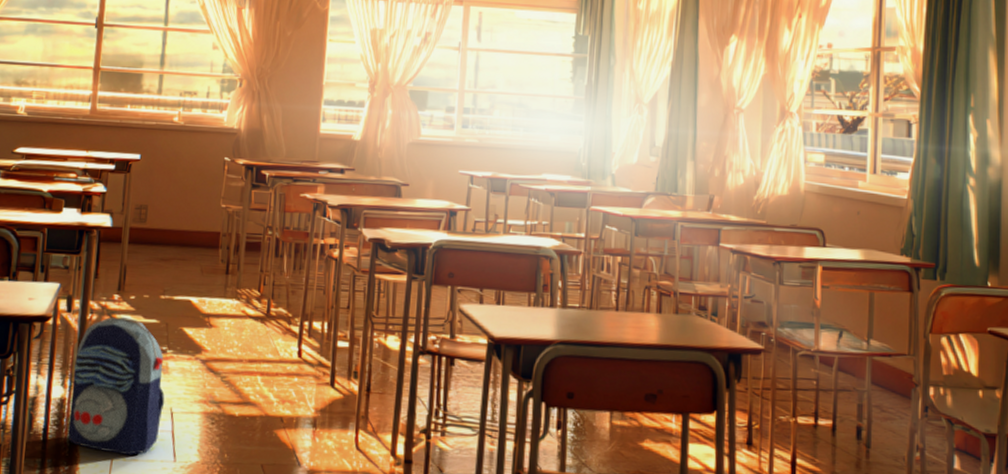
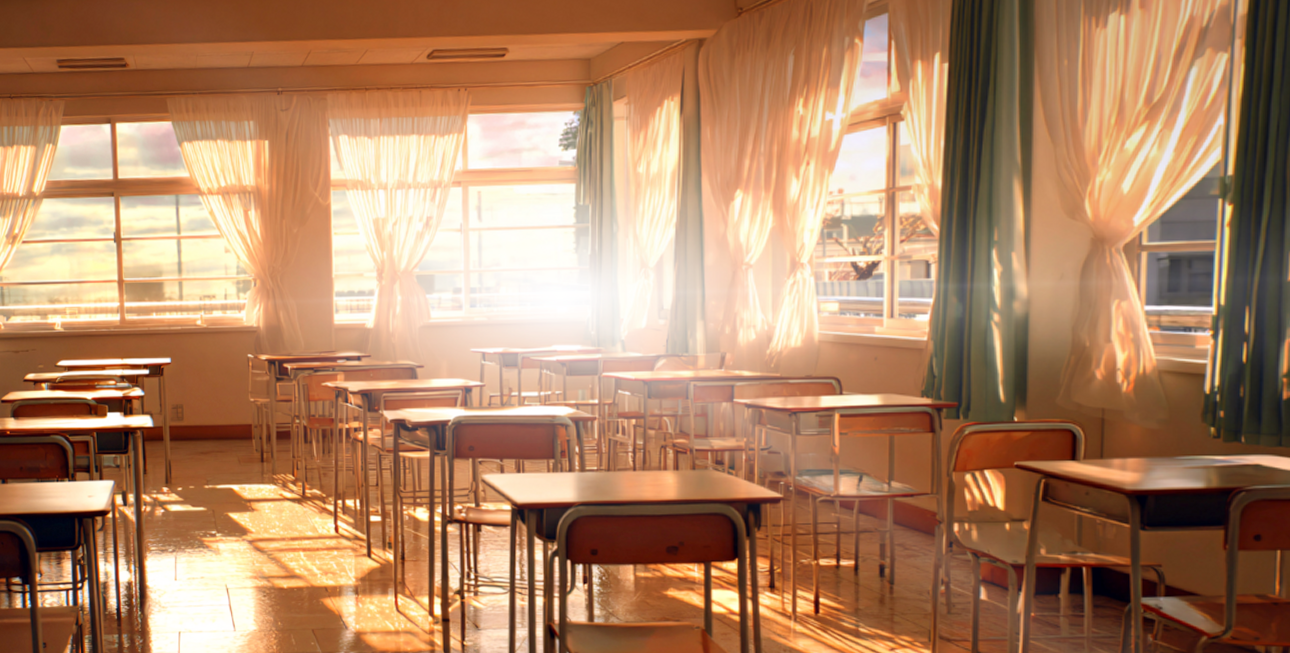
backpack: present [67,317,165,456] -> none [136,507,220,628]

